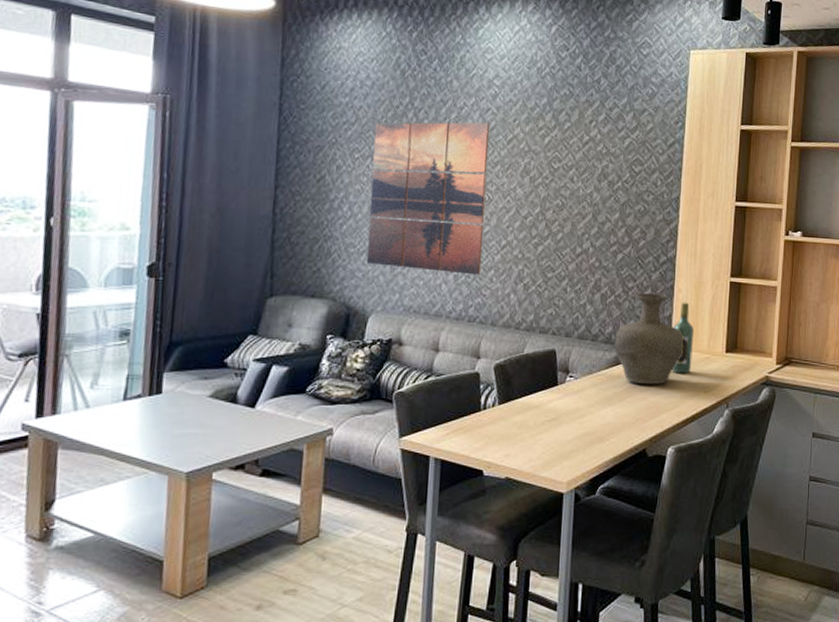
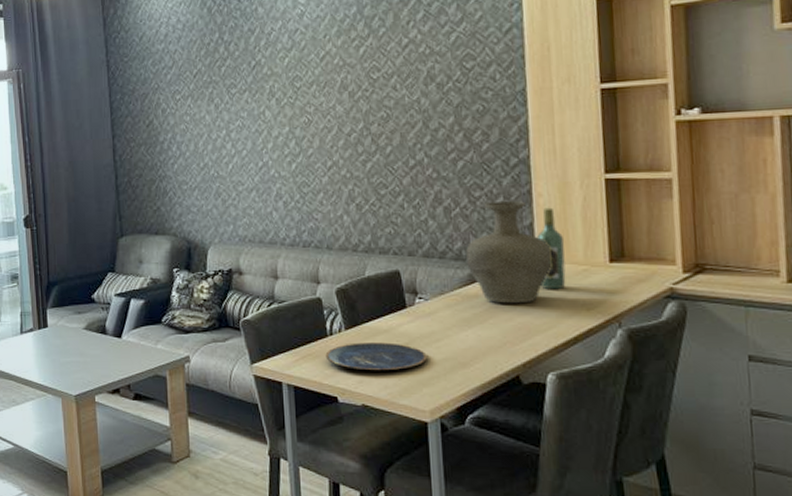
wall art: present [366,122,490,275] -> none [190,43,310,200]
plate: none [476,417,571,445] -> present [325,342,427,371]

